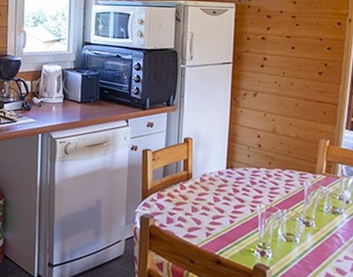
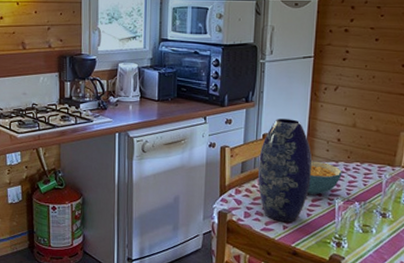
vase: none [179,123,234,229] -> present [257,119,313,223]
cereal bowl: none [230,166,264,201] -> present [308,161,342,194]

